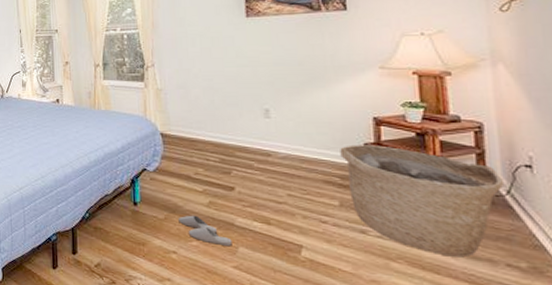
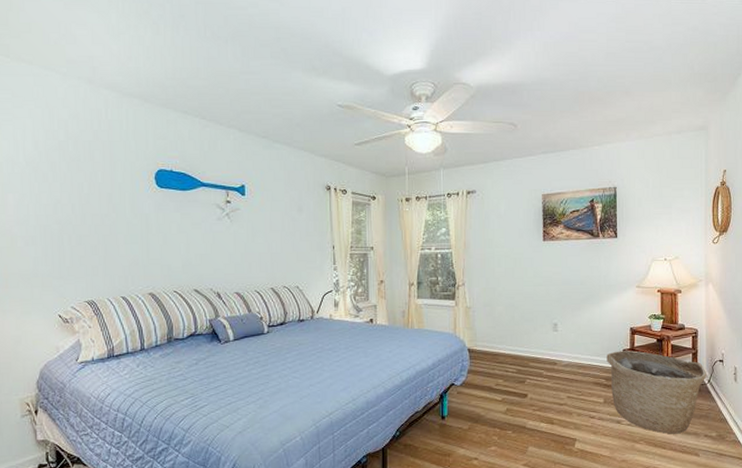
slippers: present [178,215,232,247] -> none [480,423,523,448]

